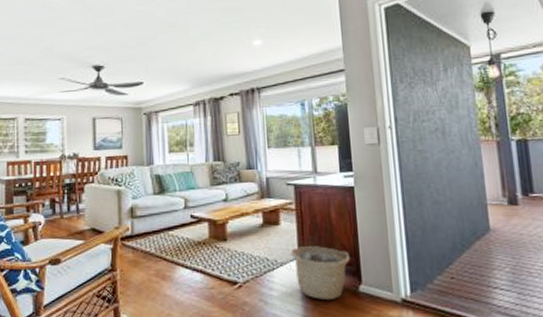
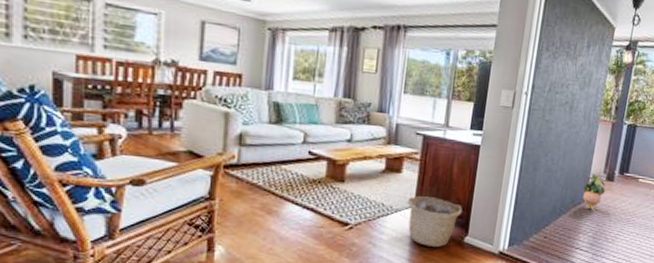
potted plant: none [482,199,511,242] -> present [583,173,606,212]

